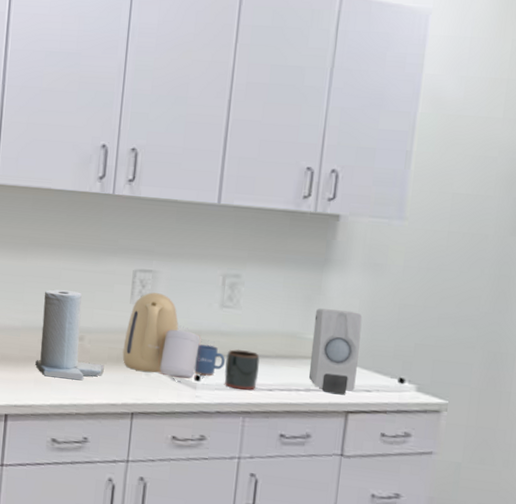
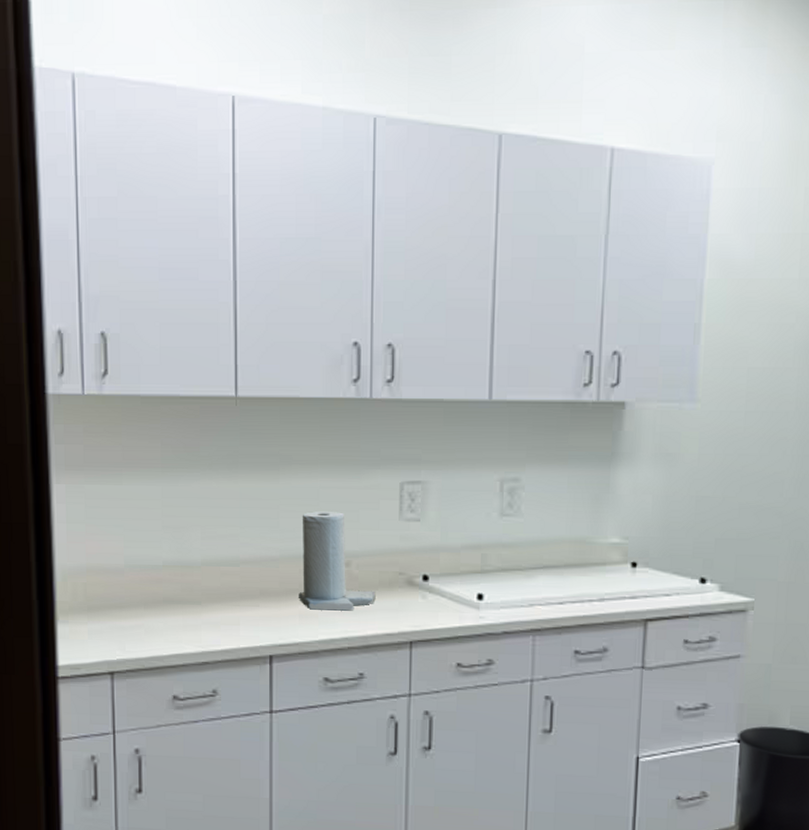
kettle: present [122,292,179,373] -> none [395,506,456,595]
canister: present [148,326,215,382] -> none [423,541,497,603]
mug: present [194,344,225,376] -> none [475,559,509,593]
mug: present [224,349,260,390] -> none [509,562,548,605]
soap dispenser: present [309,308,362,395] -> none [602,508,657,602]

